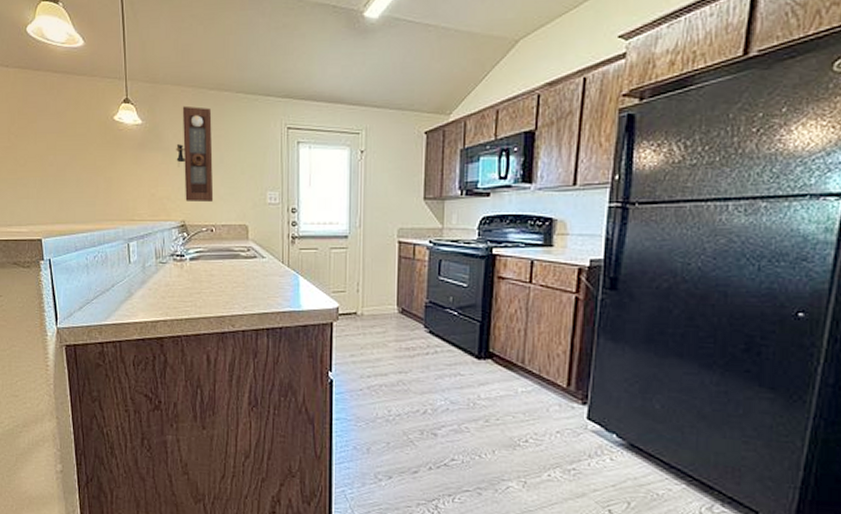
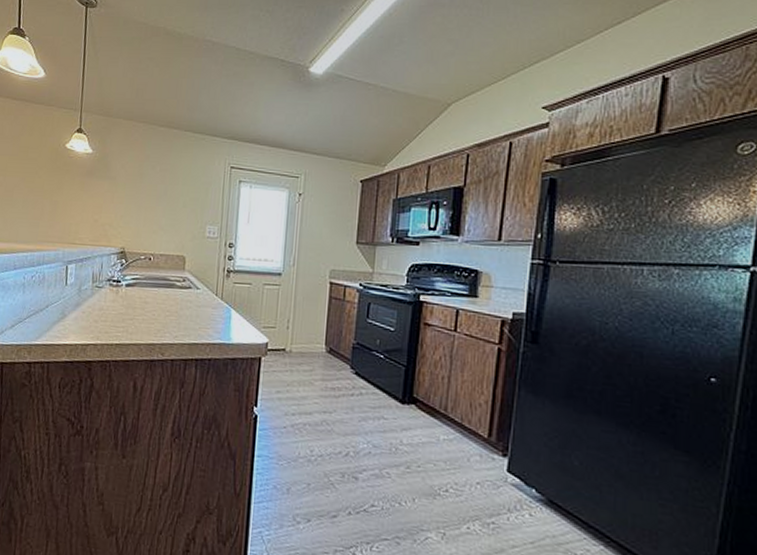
pendulum clock: present [176,105,214,203] -> none [121,139,160,232]

